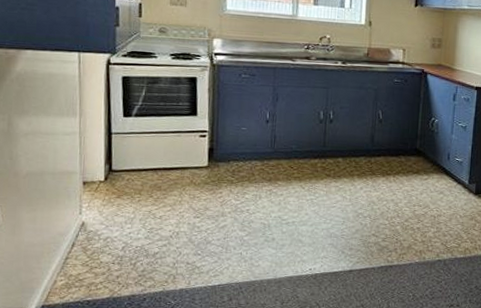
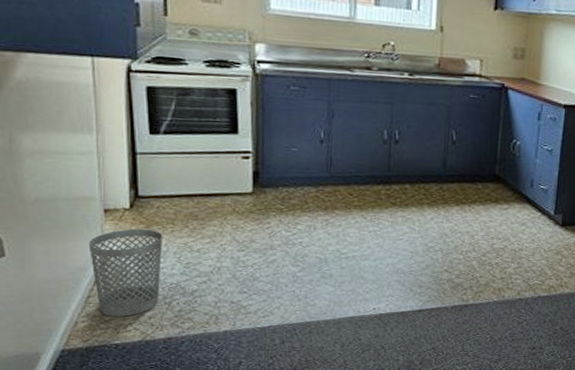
wastebasket: none [68,198,131,276] -> present [88,228,163,317]

